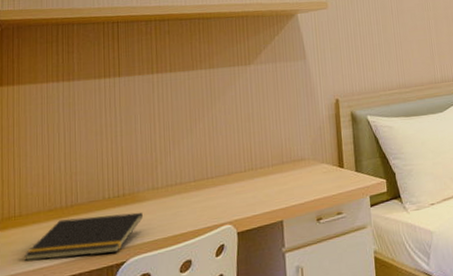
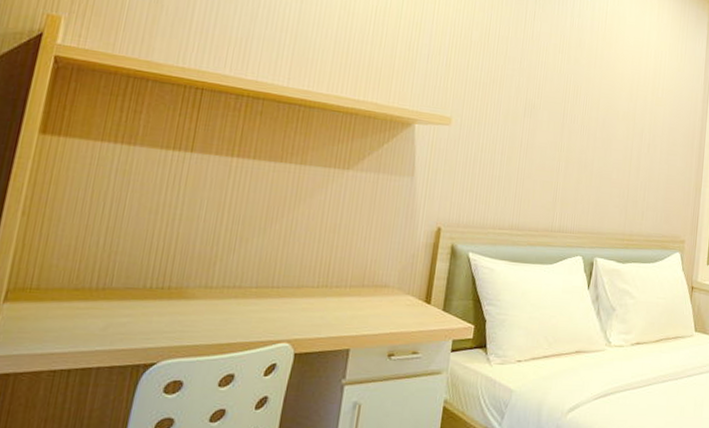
notepad: present [24,212,143,262] -> none [33,303,188,352]

